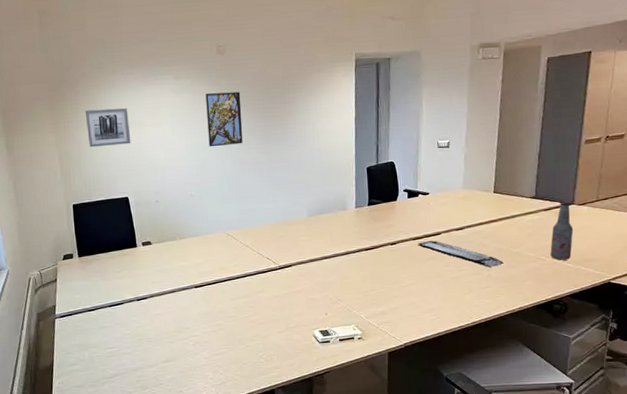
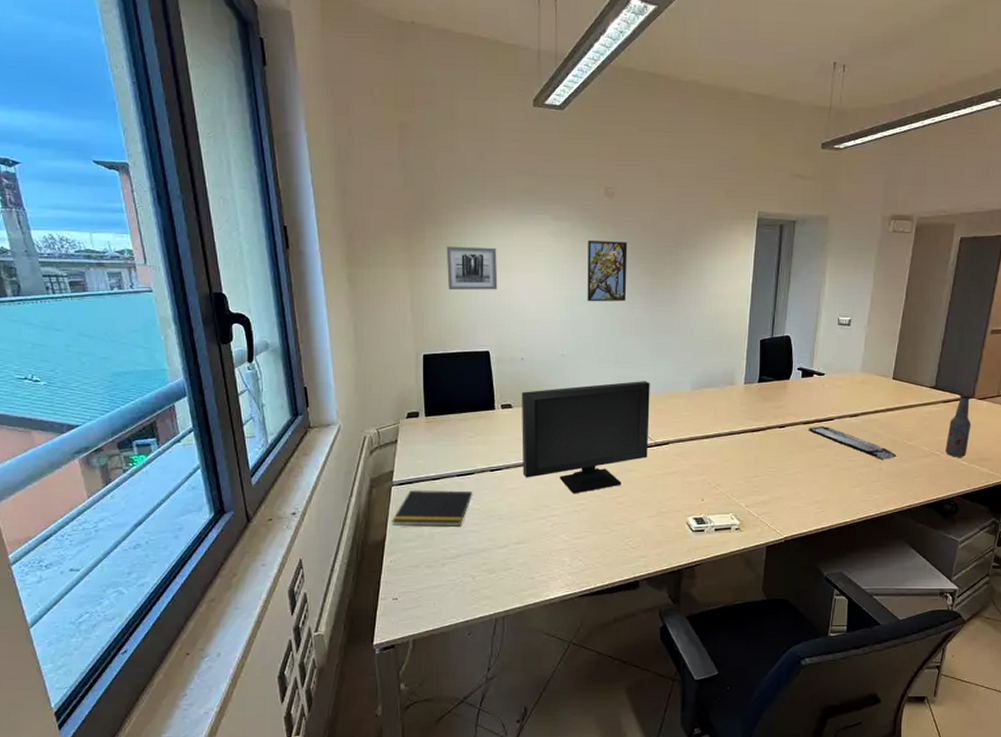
notepad: none [57,319,124,353] -> present [391,489,473,527]
computer monitor: none [158,212,274,316] -> present [521,381,650,494]

